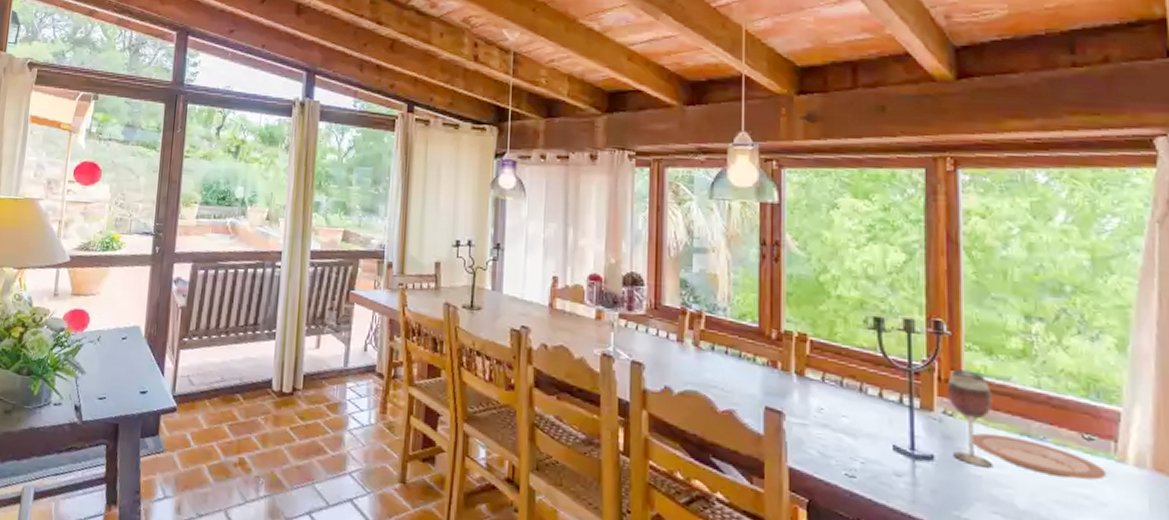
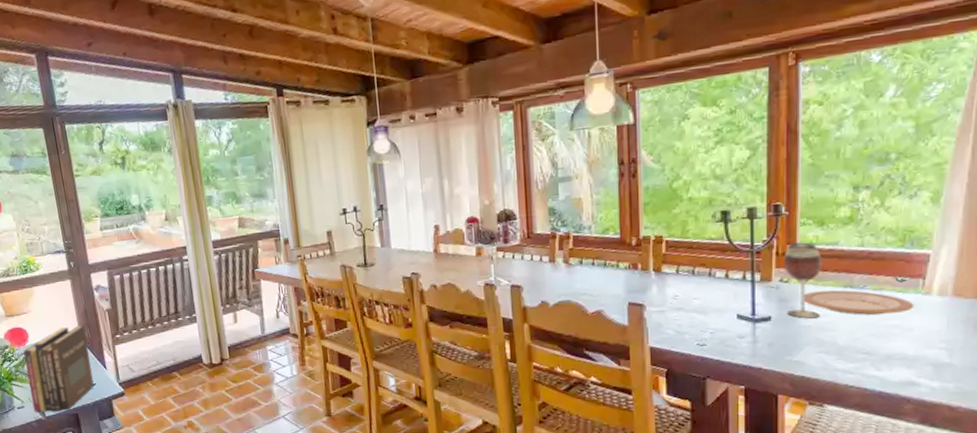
books: none [70,318,153,418] -> present [23,325,94,412]

